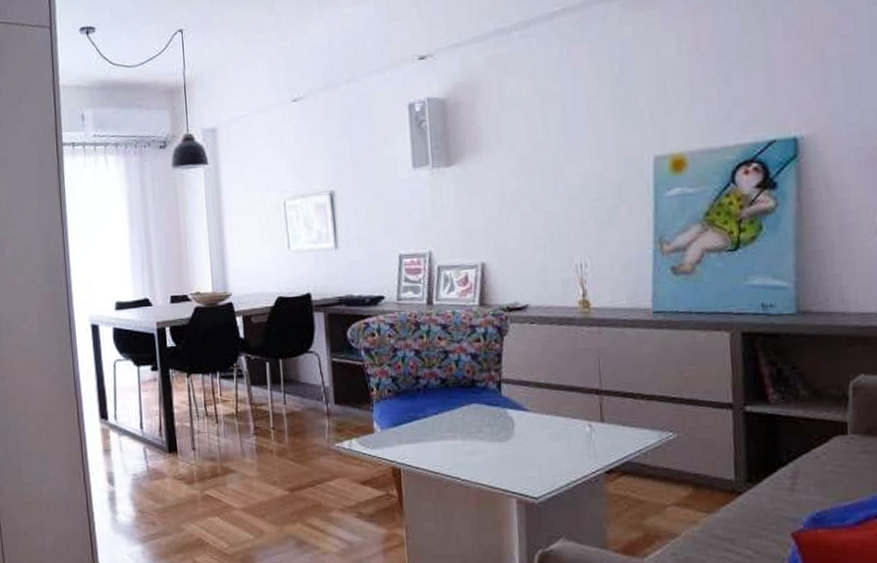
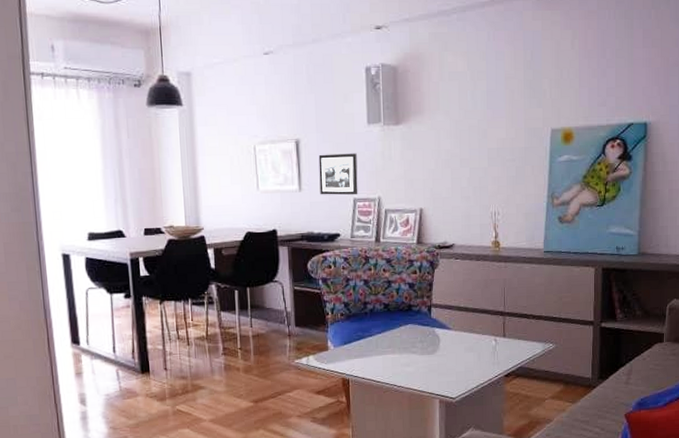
picture frame: none [356,202,405,253] -> present [318,153,358,195]

